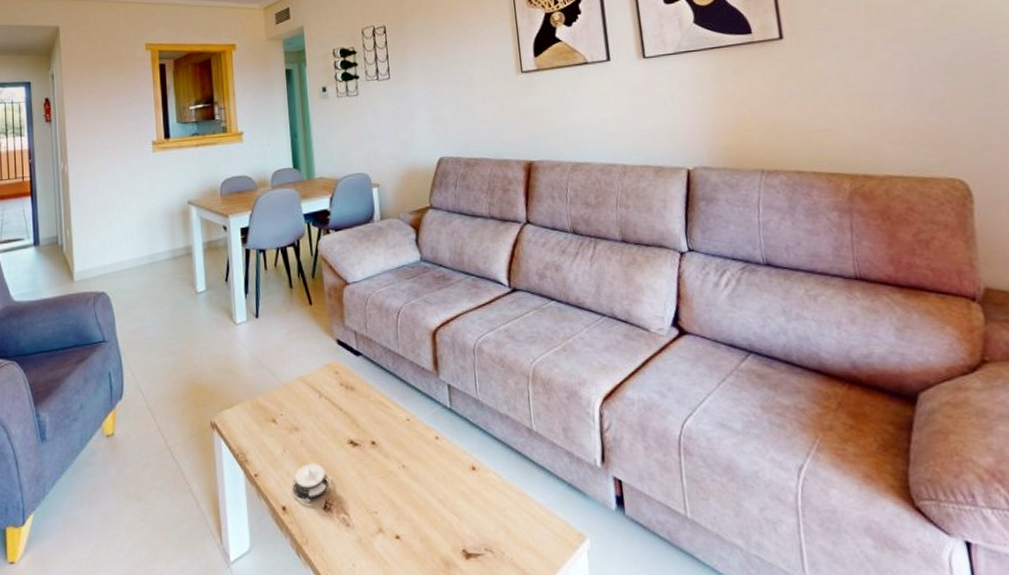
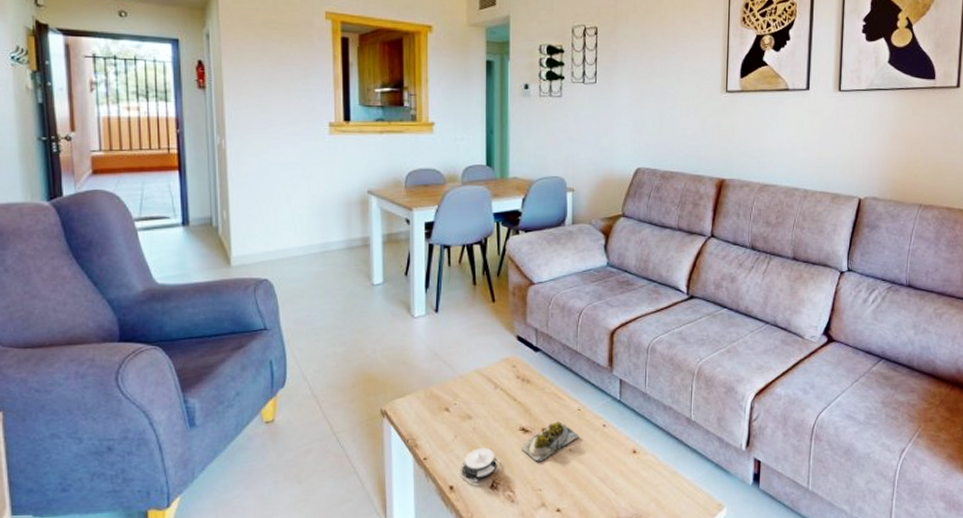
succulent plant: none [351,433,412,480] -> present [521,422,580,462]

